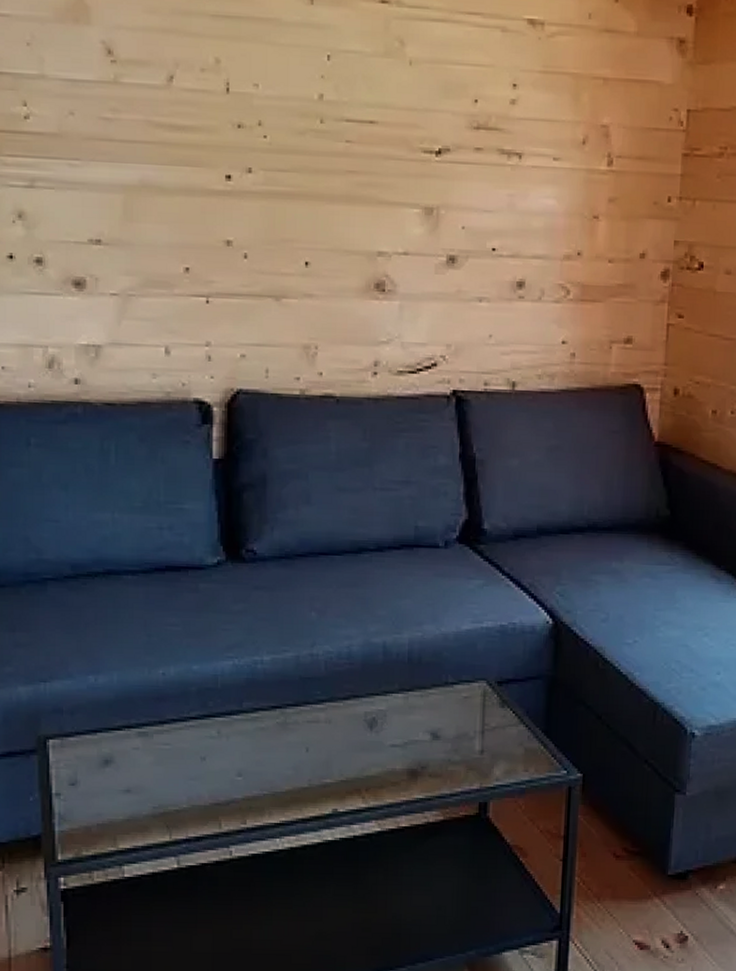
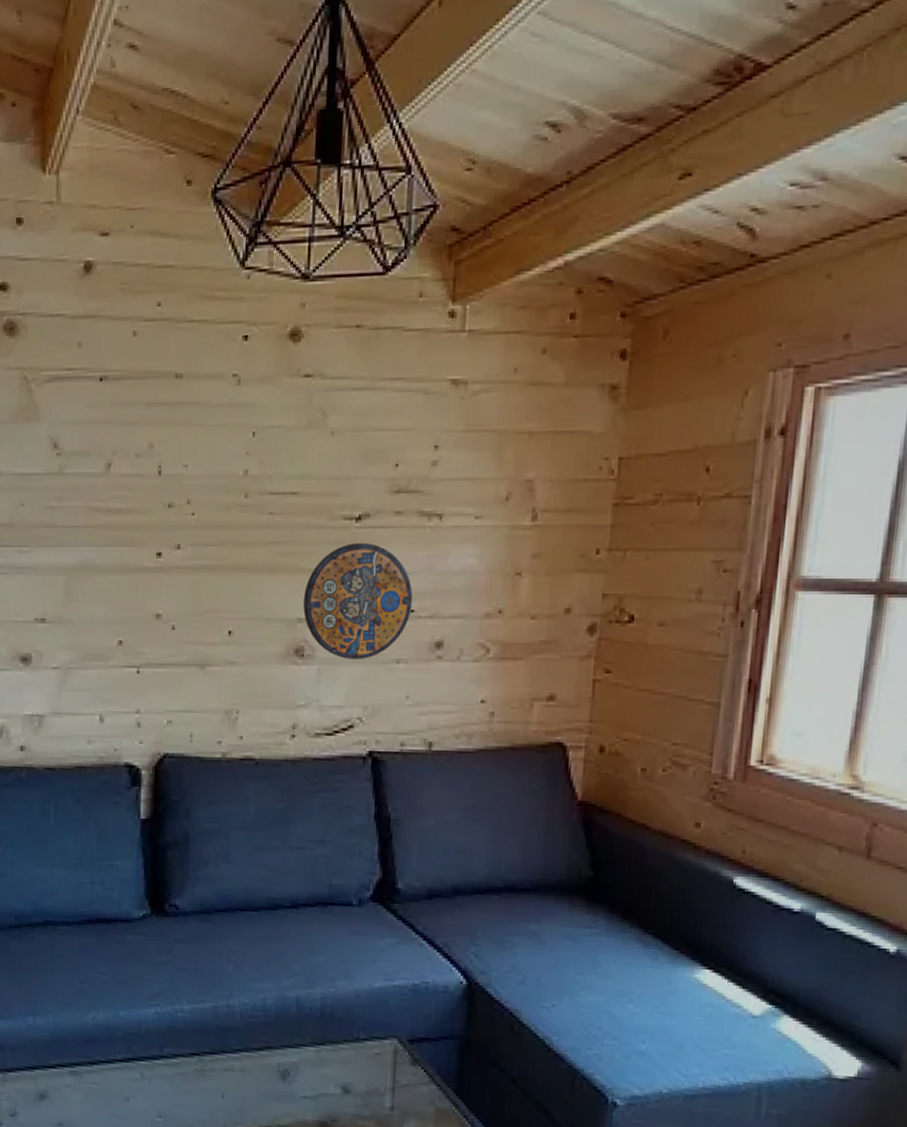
manhole cover: none [383,177,494,297] -> present [303,543,413,660]

